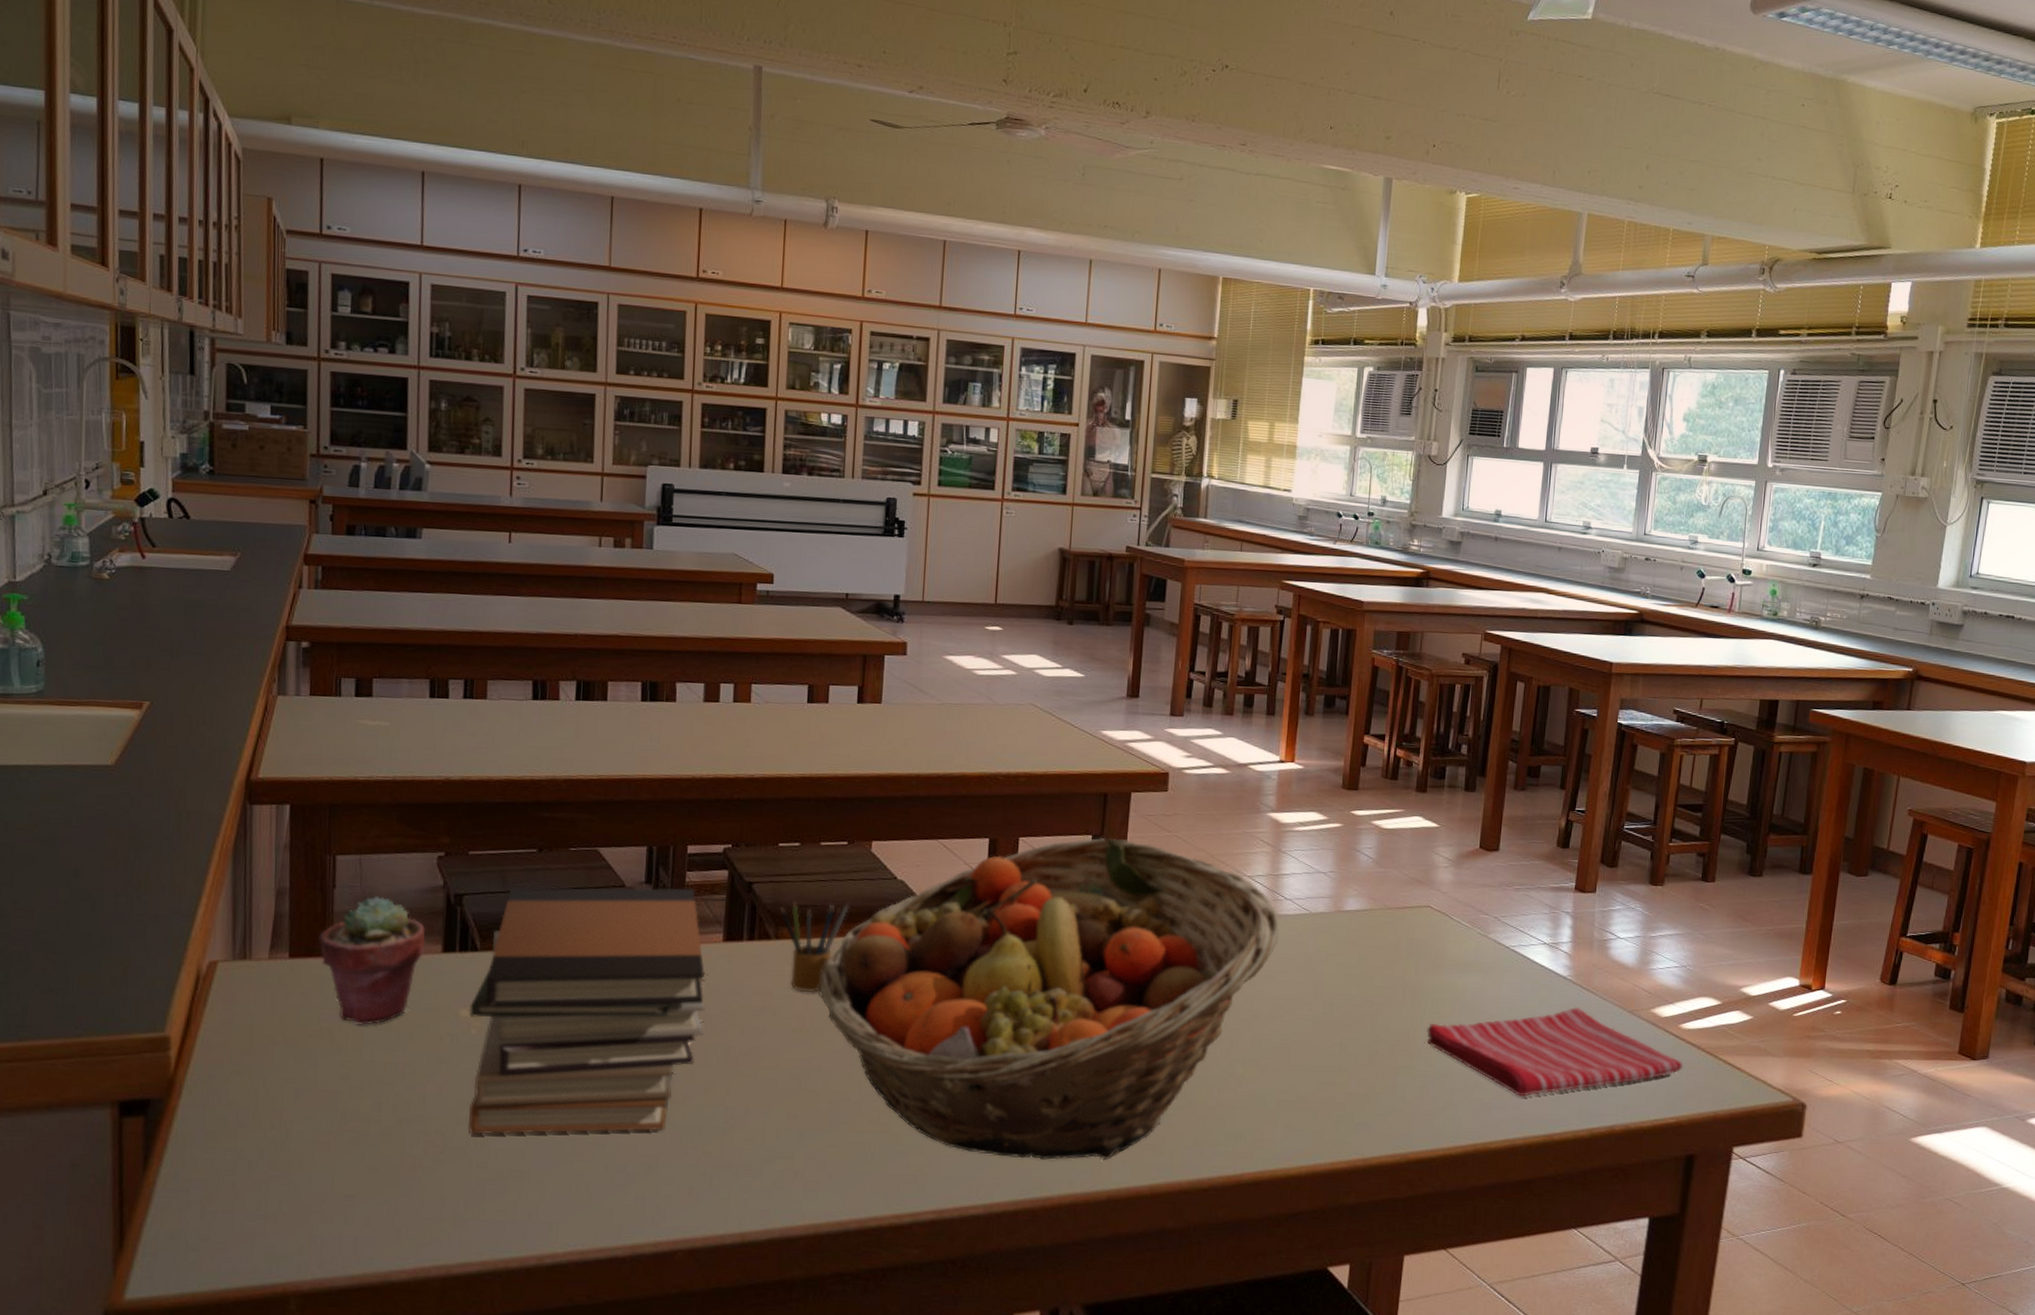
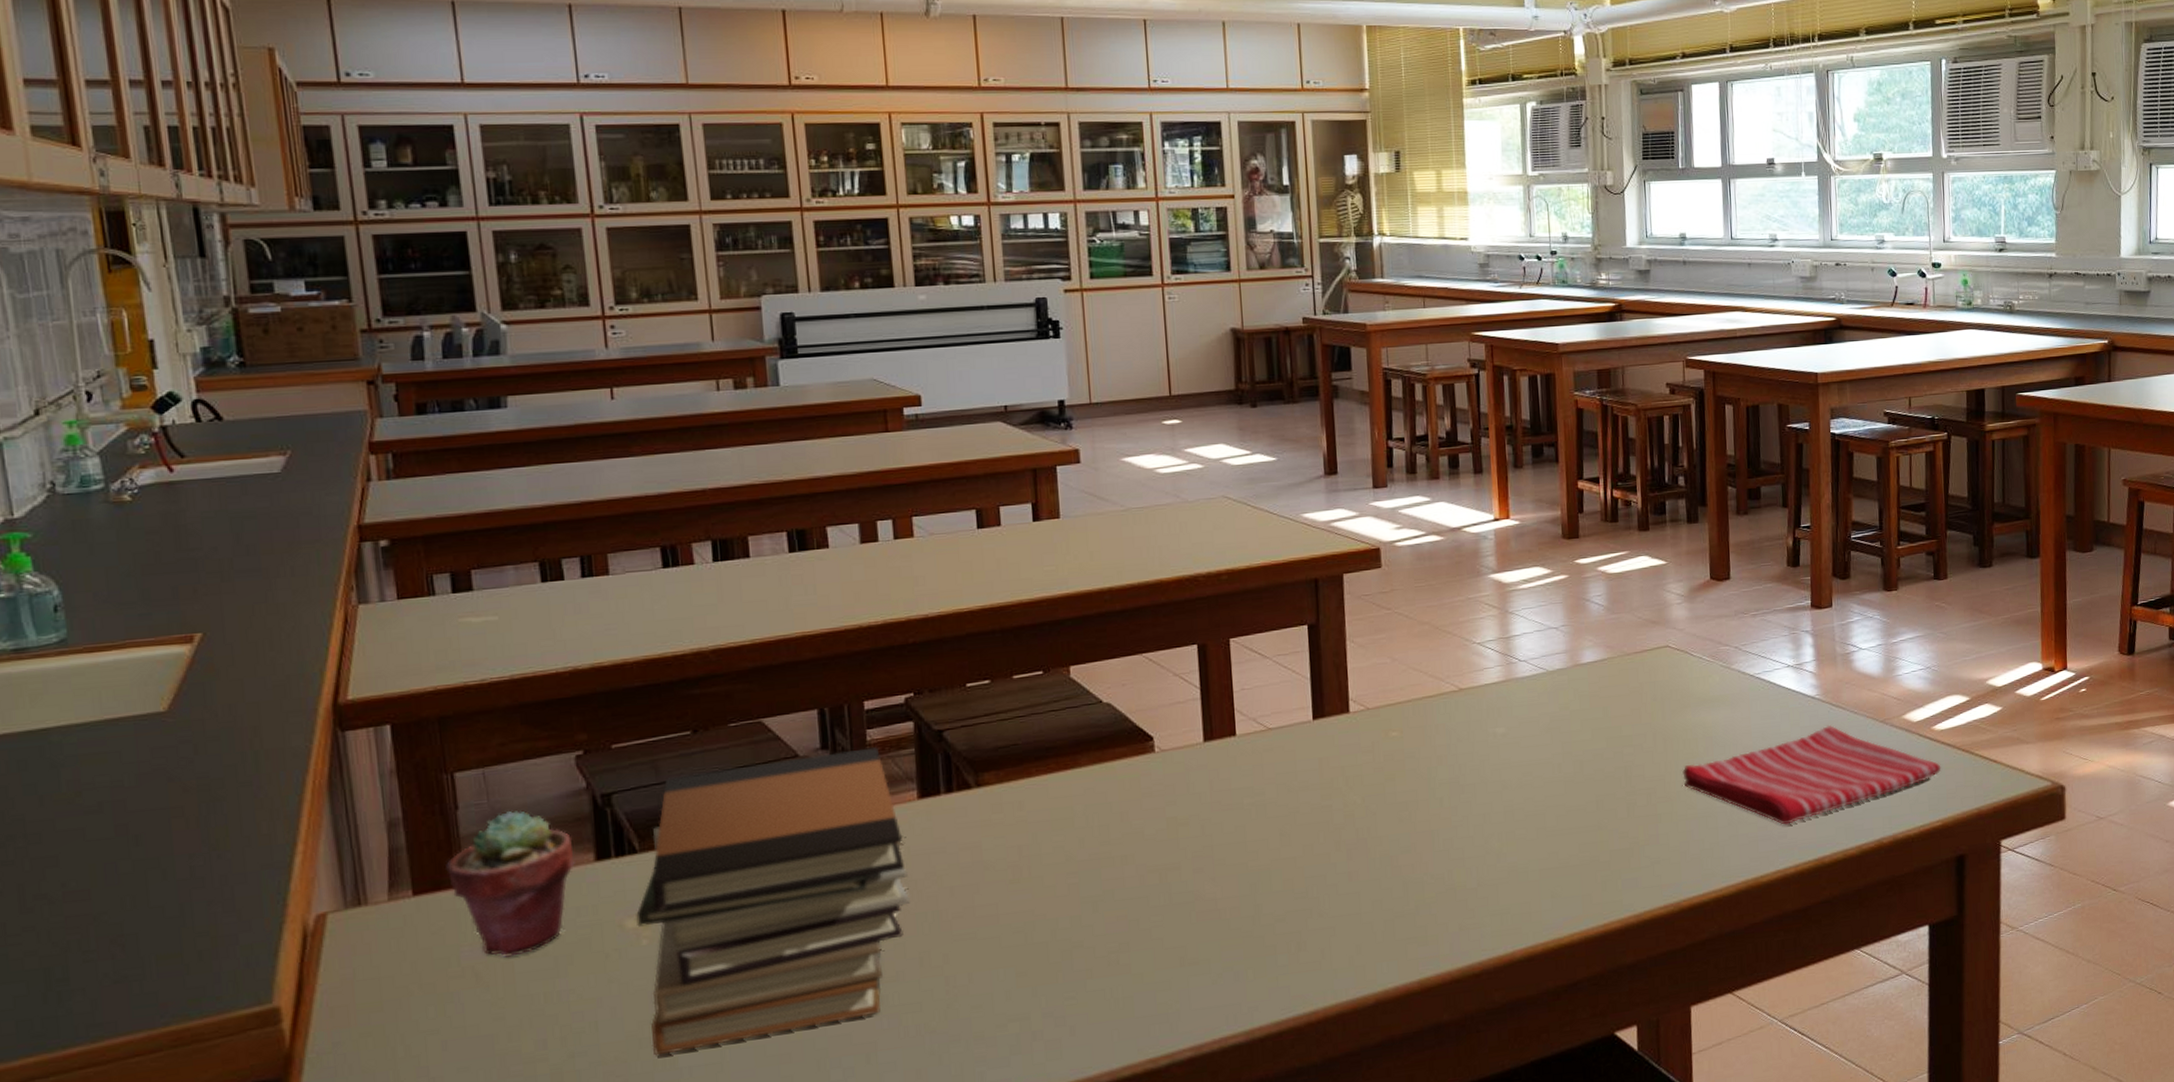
pencil box: present [779,899,850,993] -> none [976,732,1055,840]
fruit basket: present [818,837,1280,1161] -> none [1031,624,1519,979]

